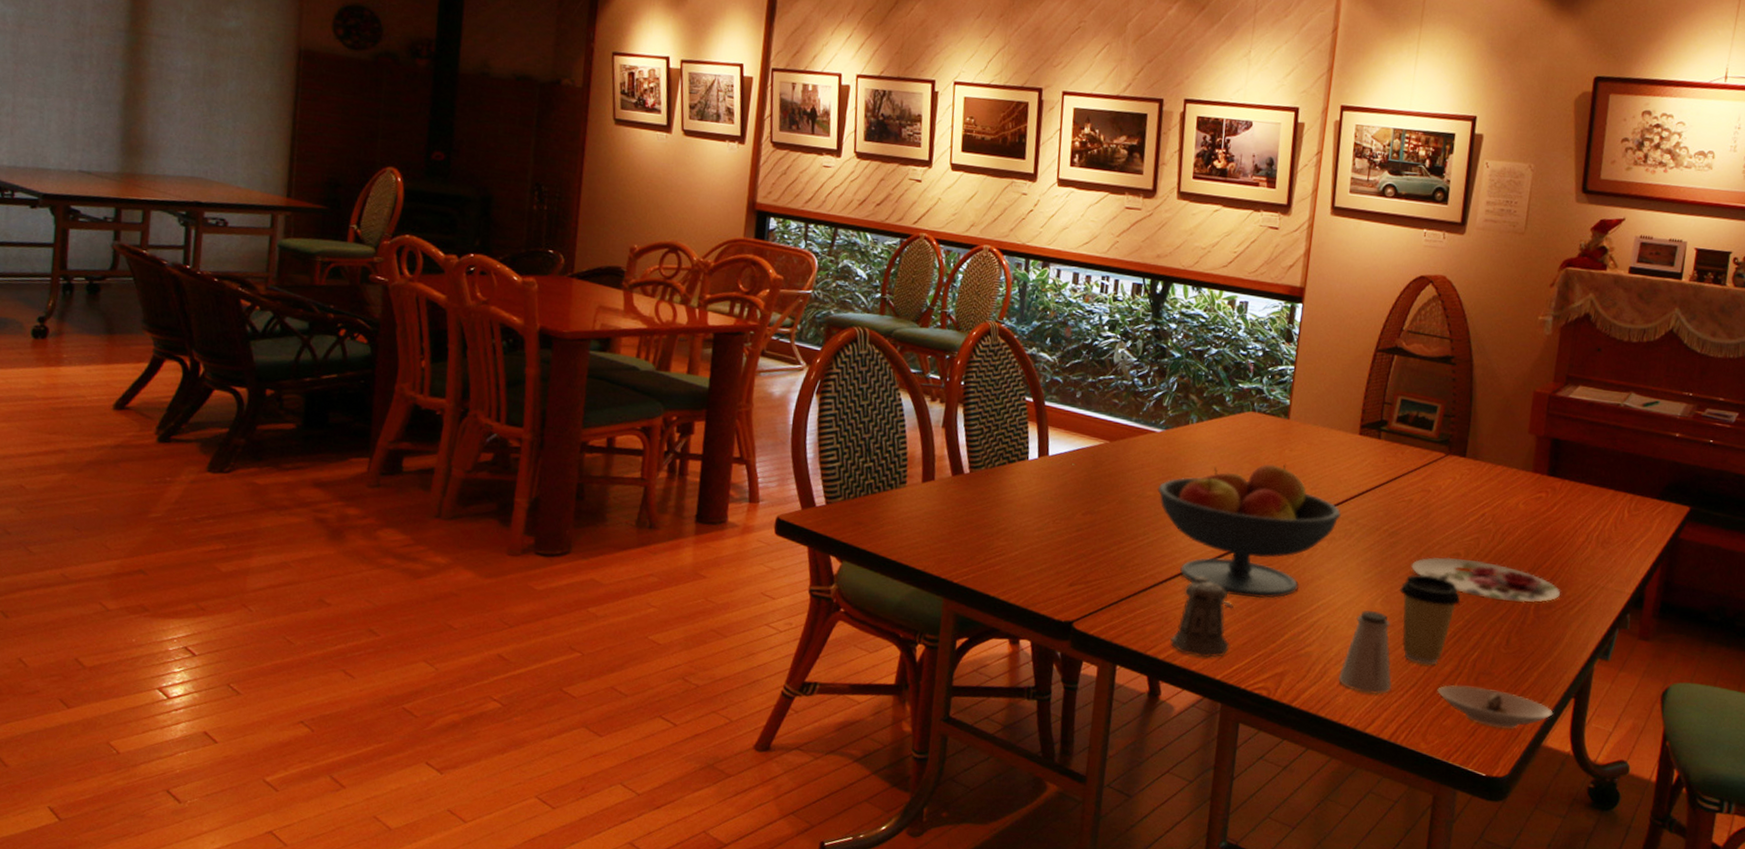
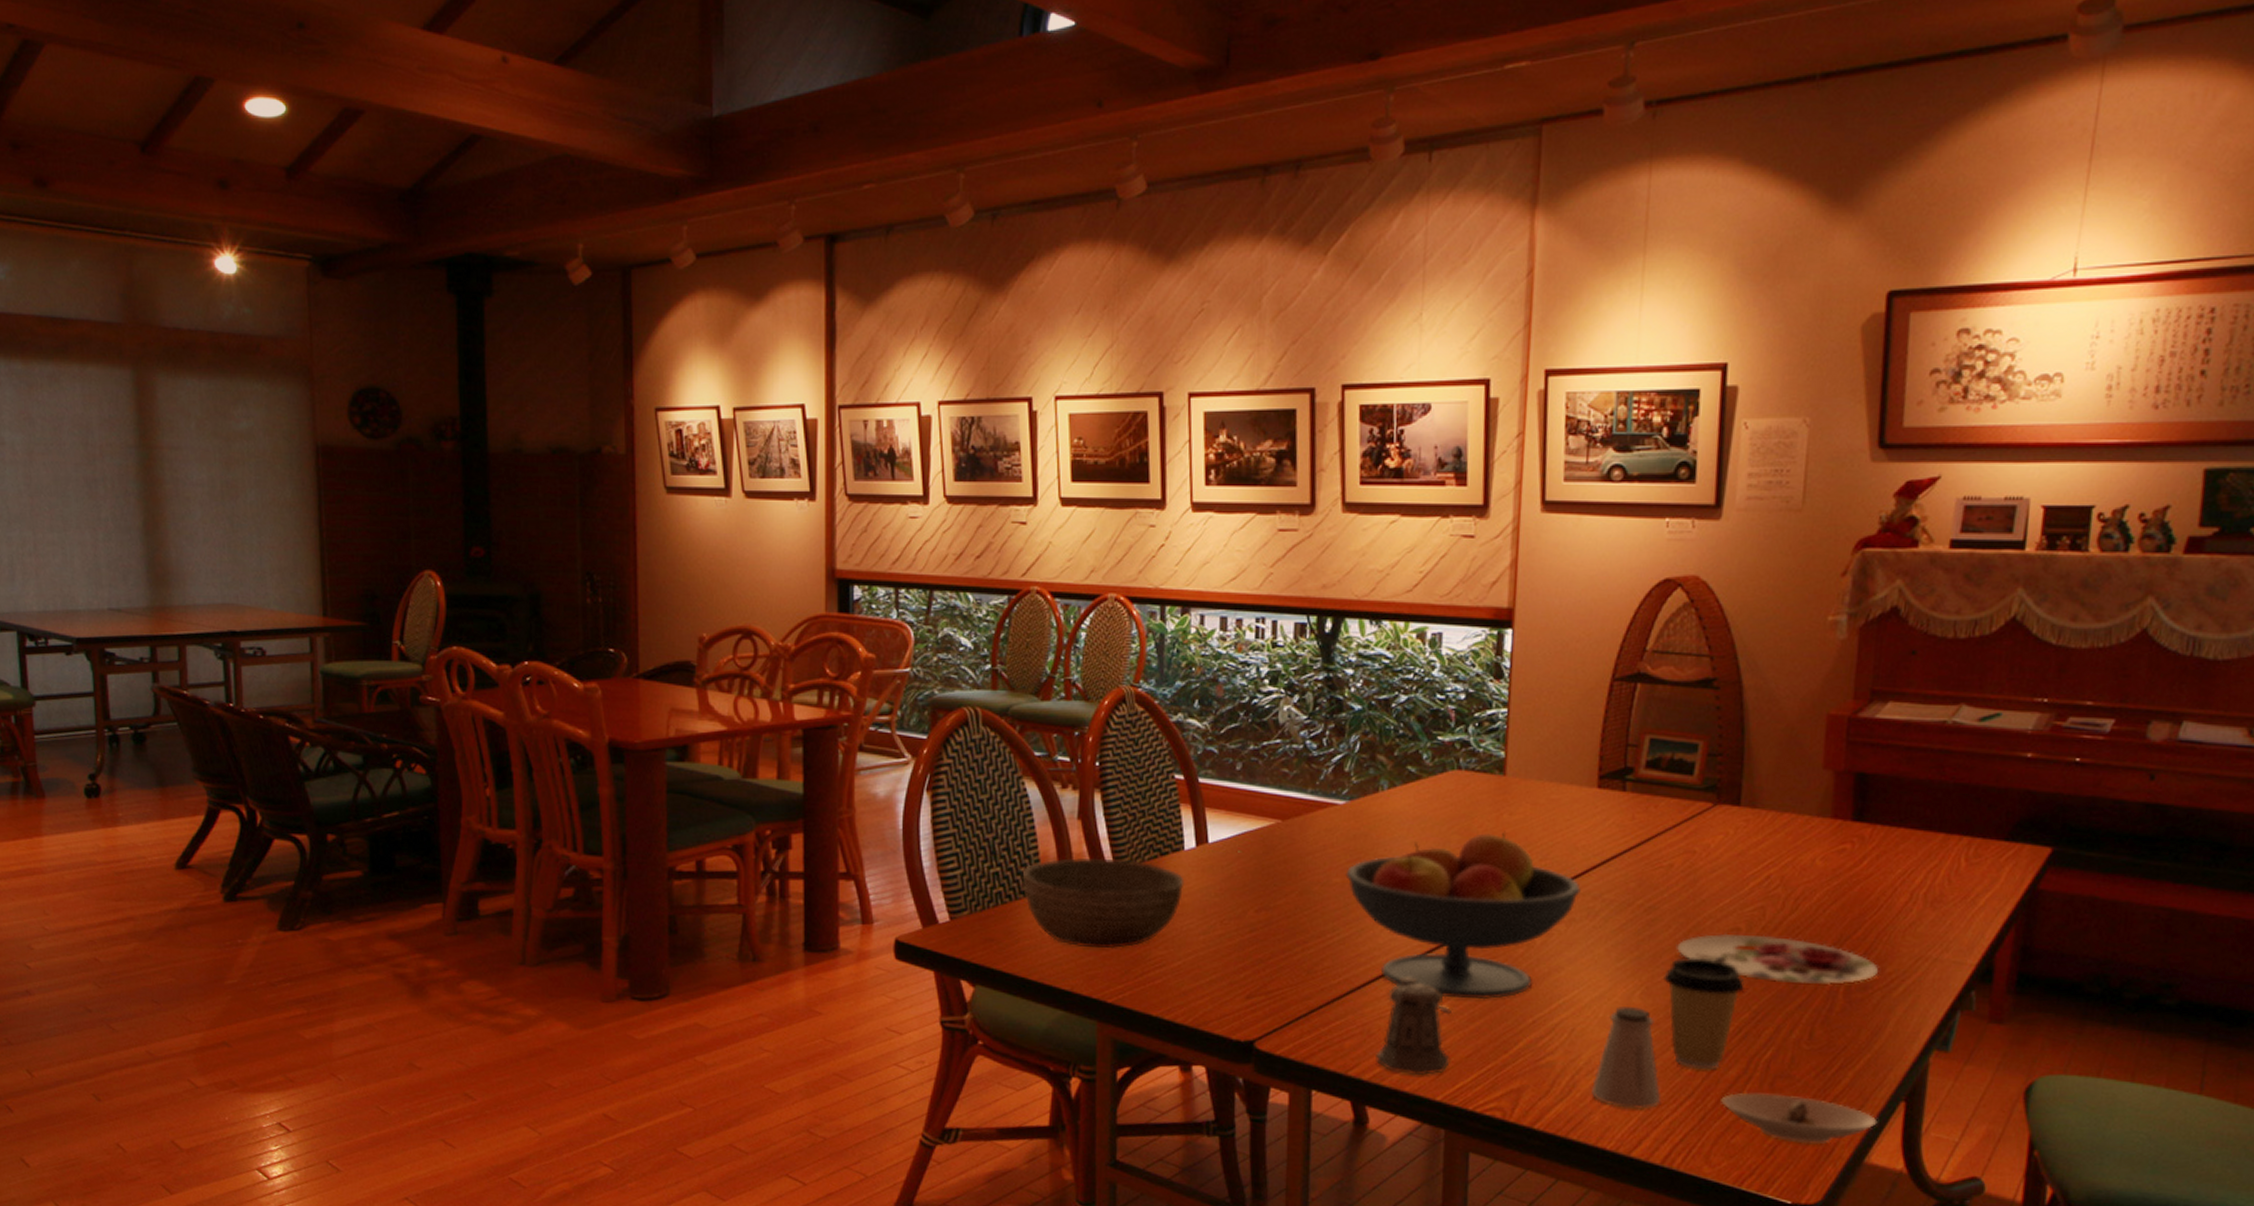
bowl: none [891,459,1027,538] -> present [1023,858,1185,949]

